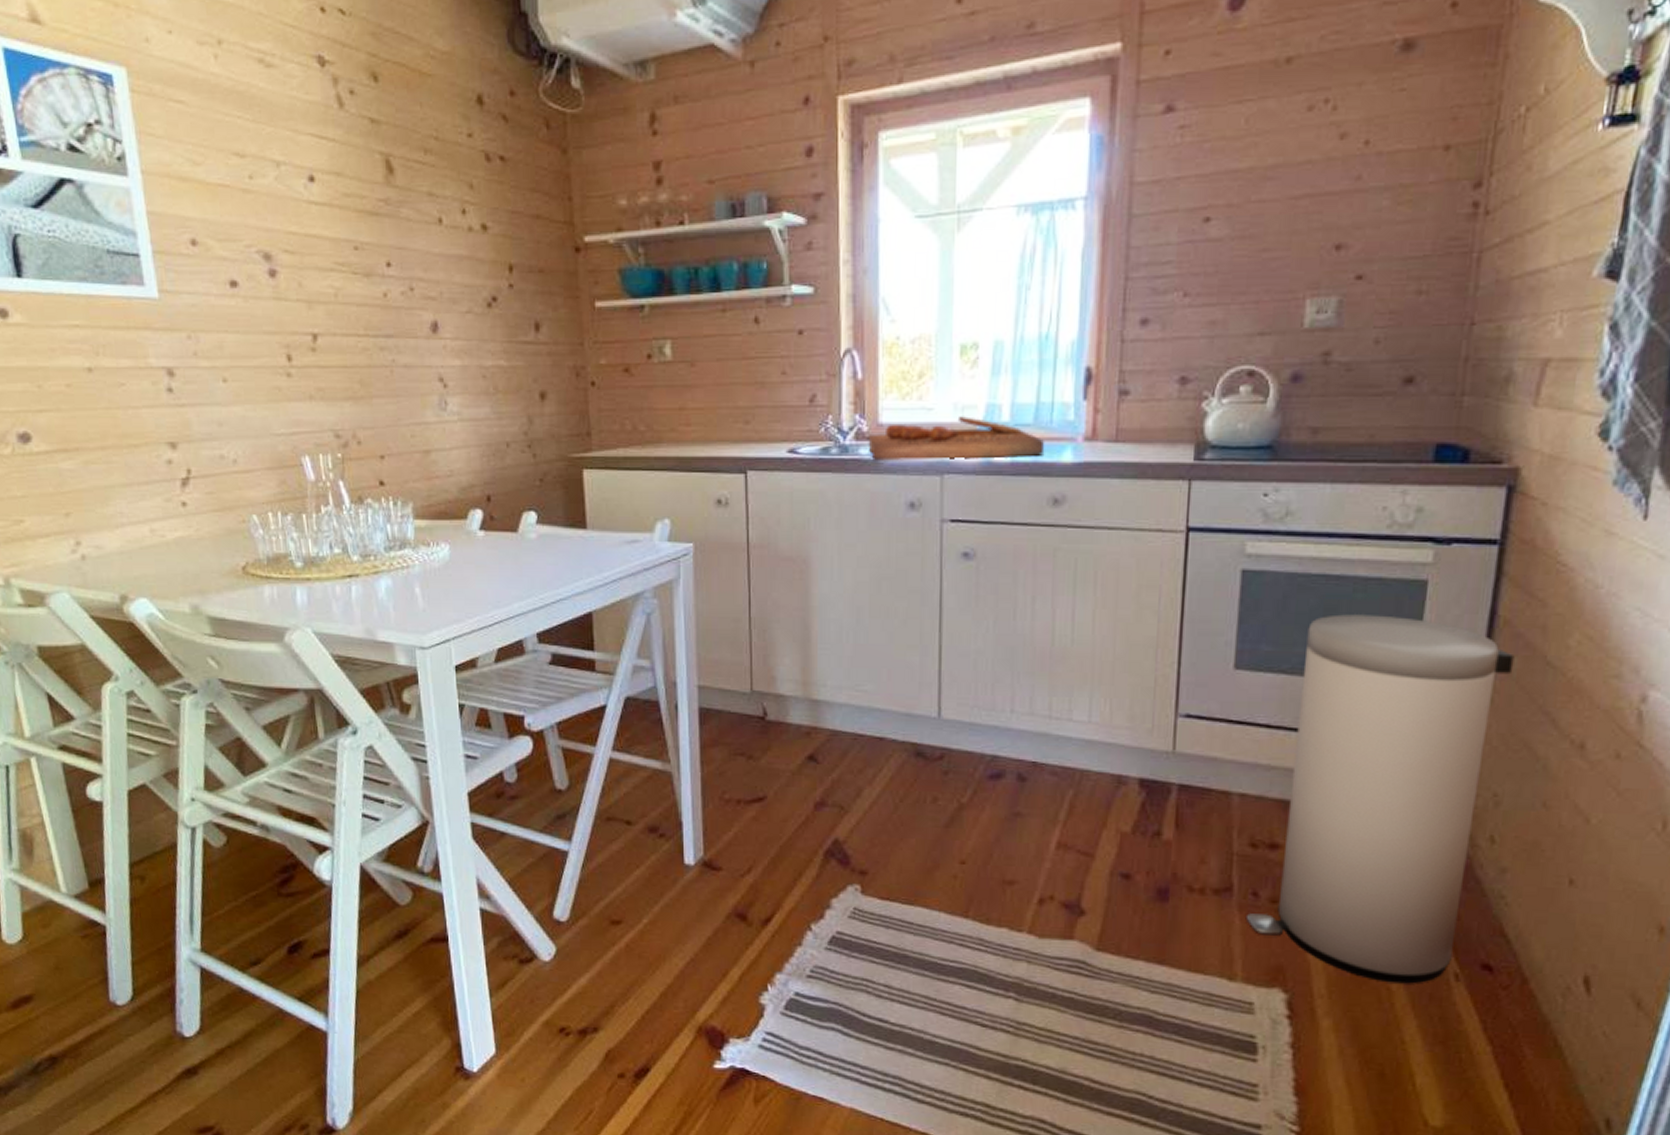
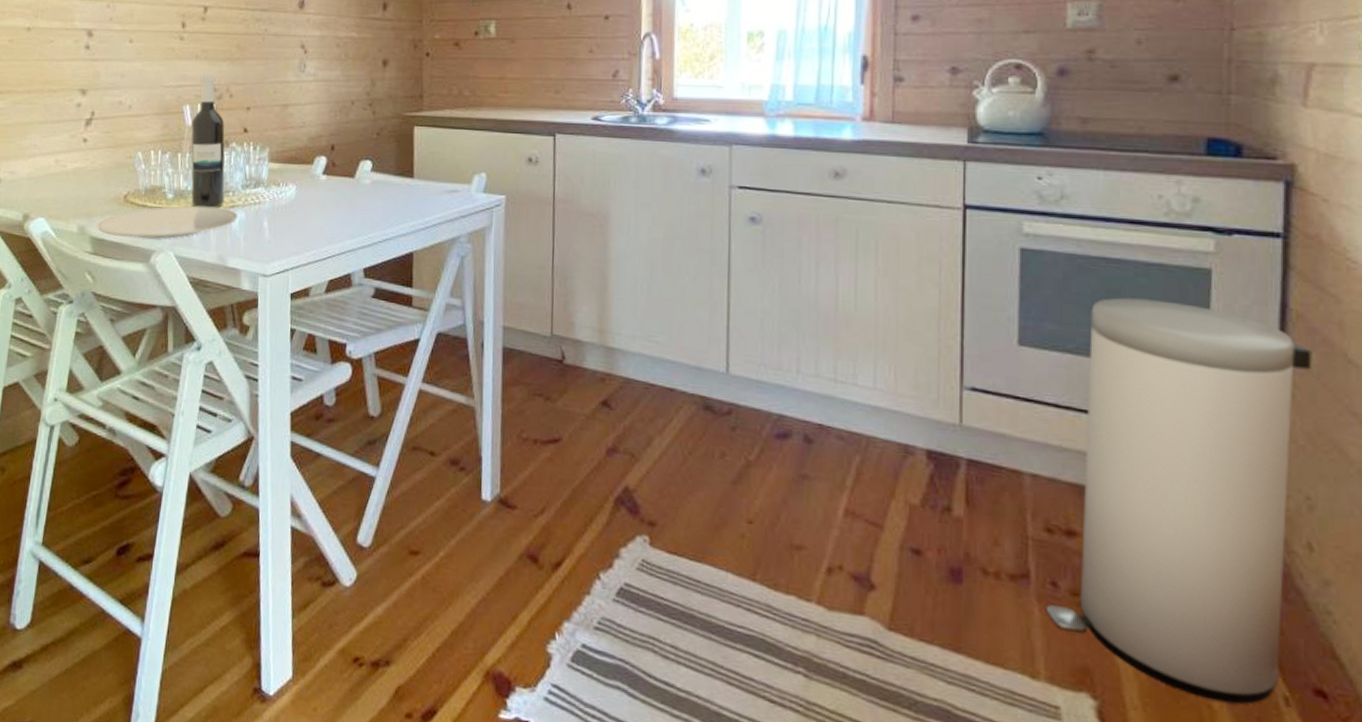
plate: none [213,574,384,615] -> present [96,205,238,239]
wine bottle: none [314,417,365,575] -> present [191,73,225,208]
cutting board: present [868,416,1045,463] -> none [663,94,826,133]

